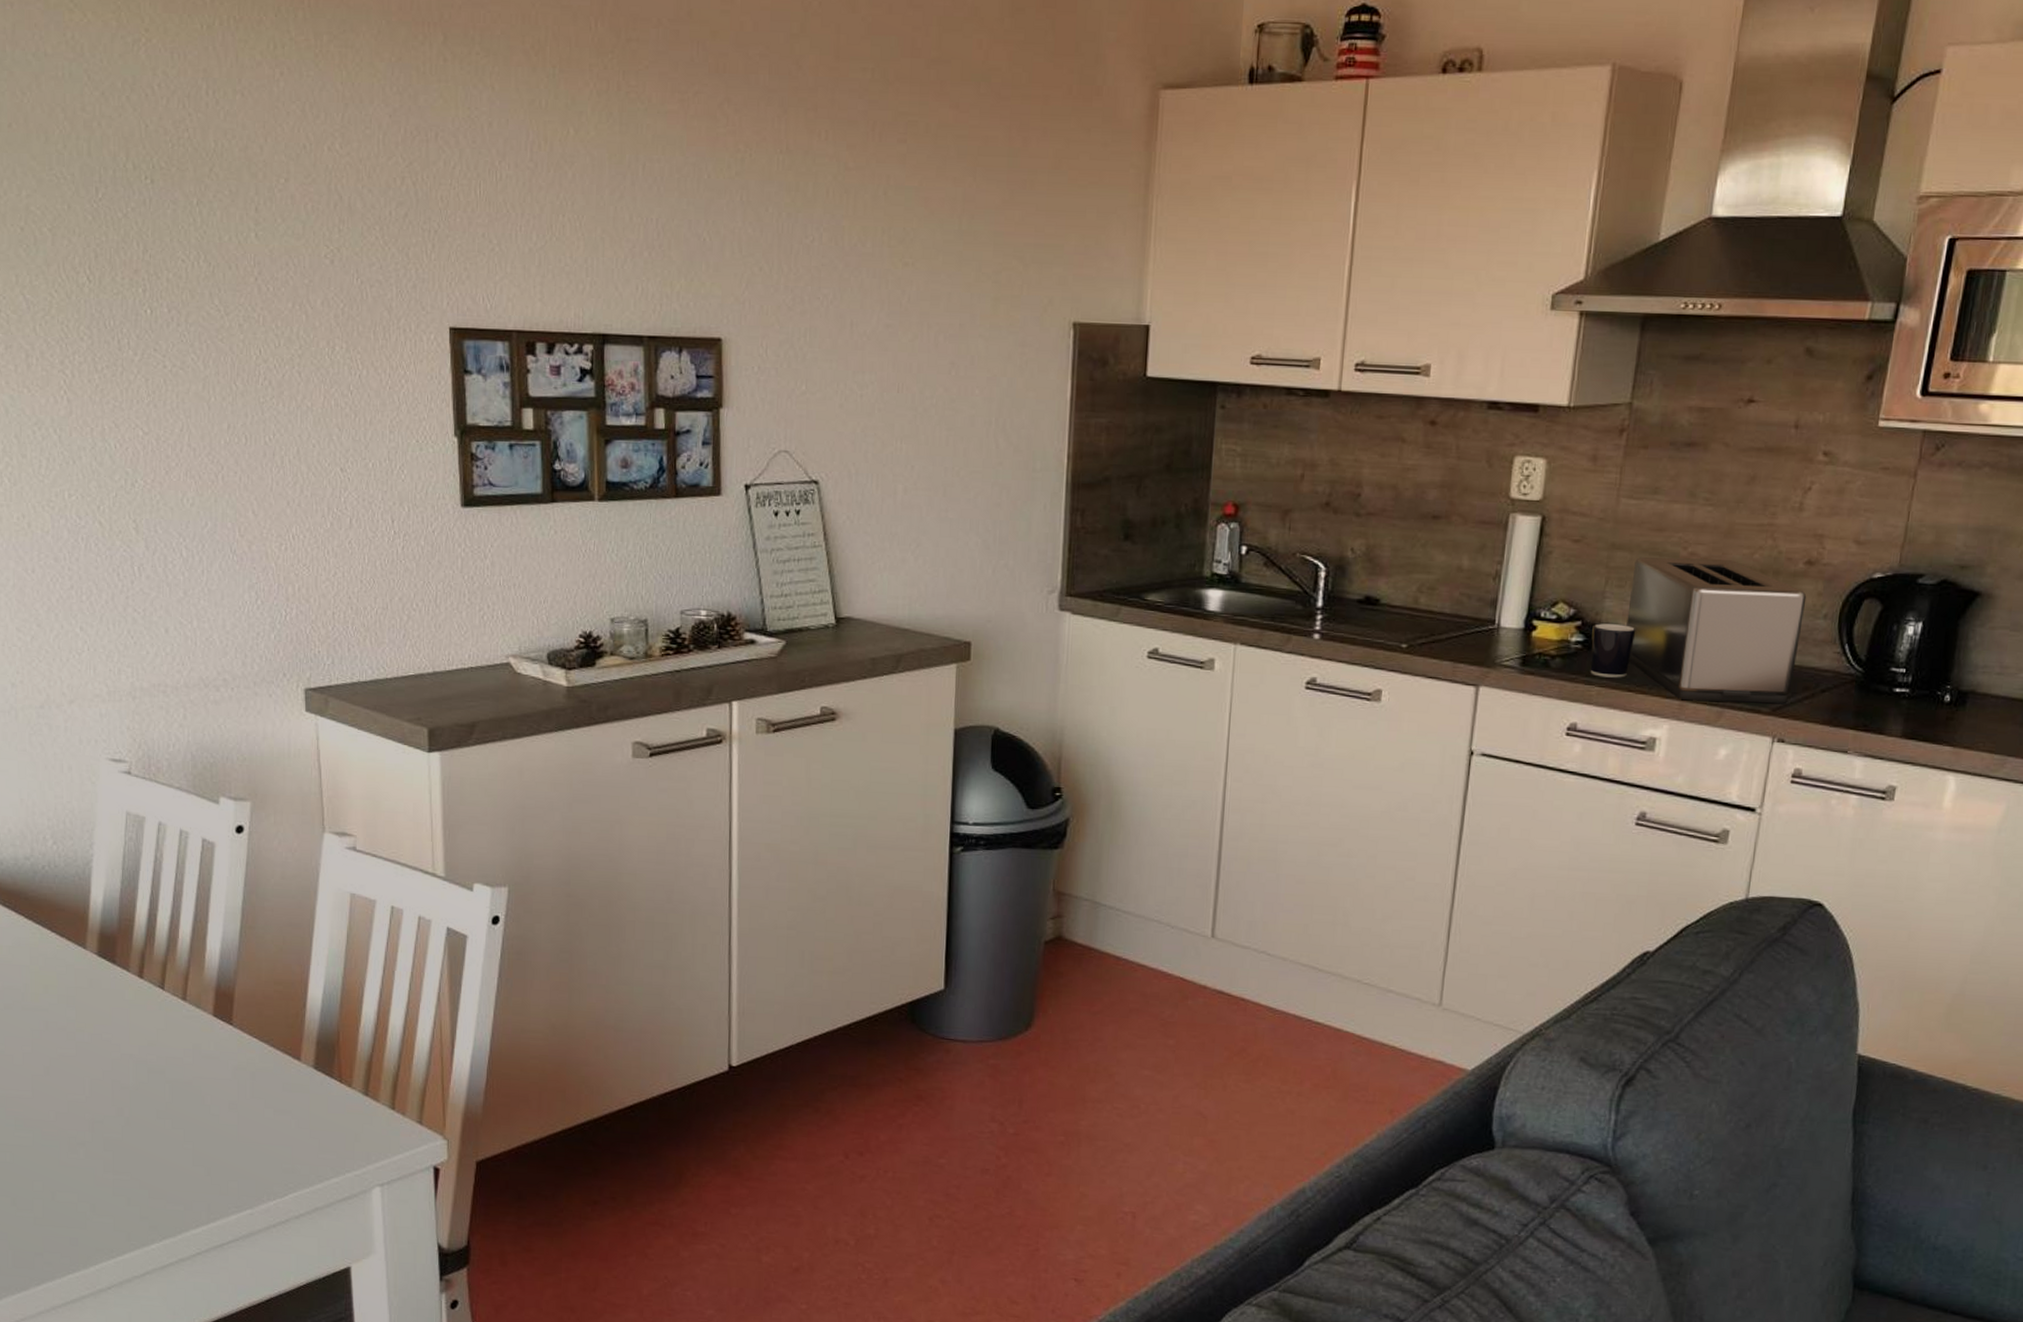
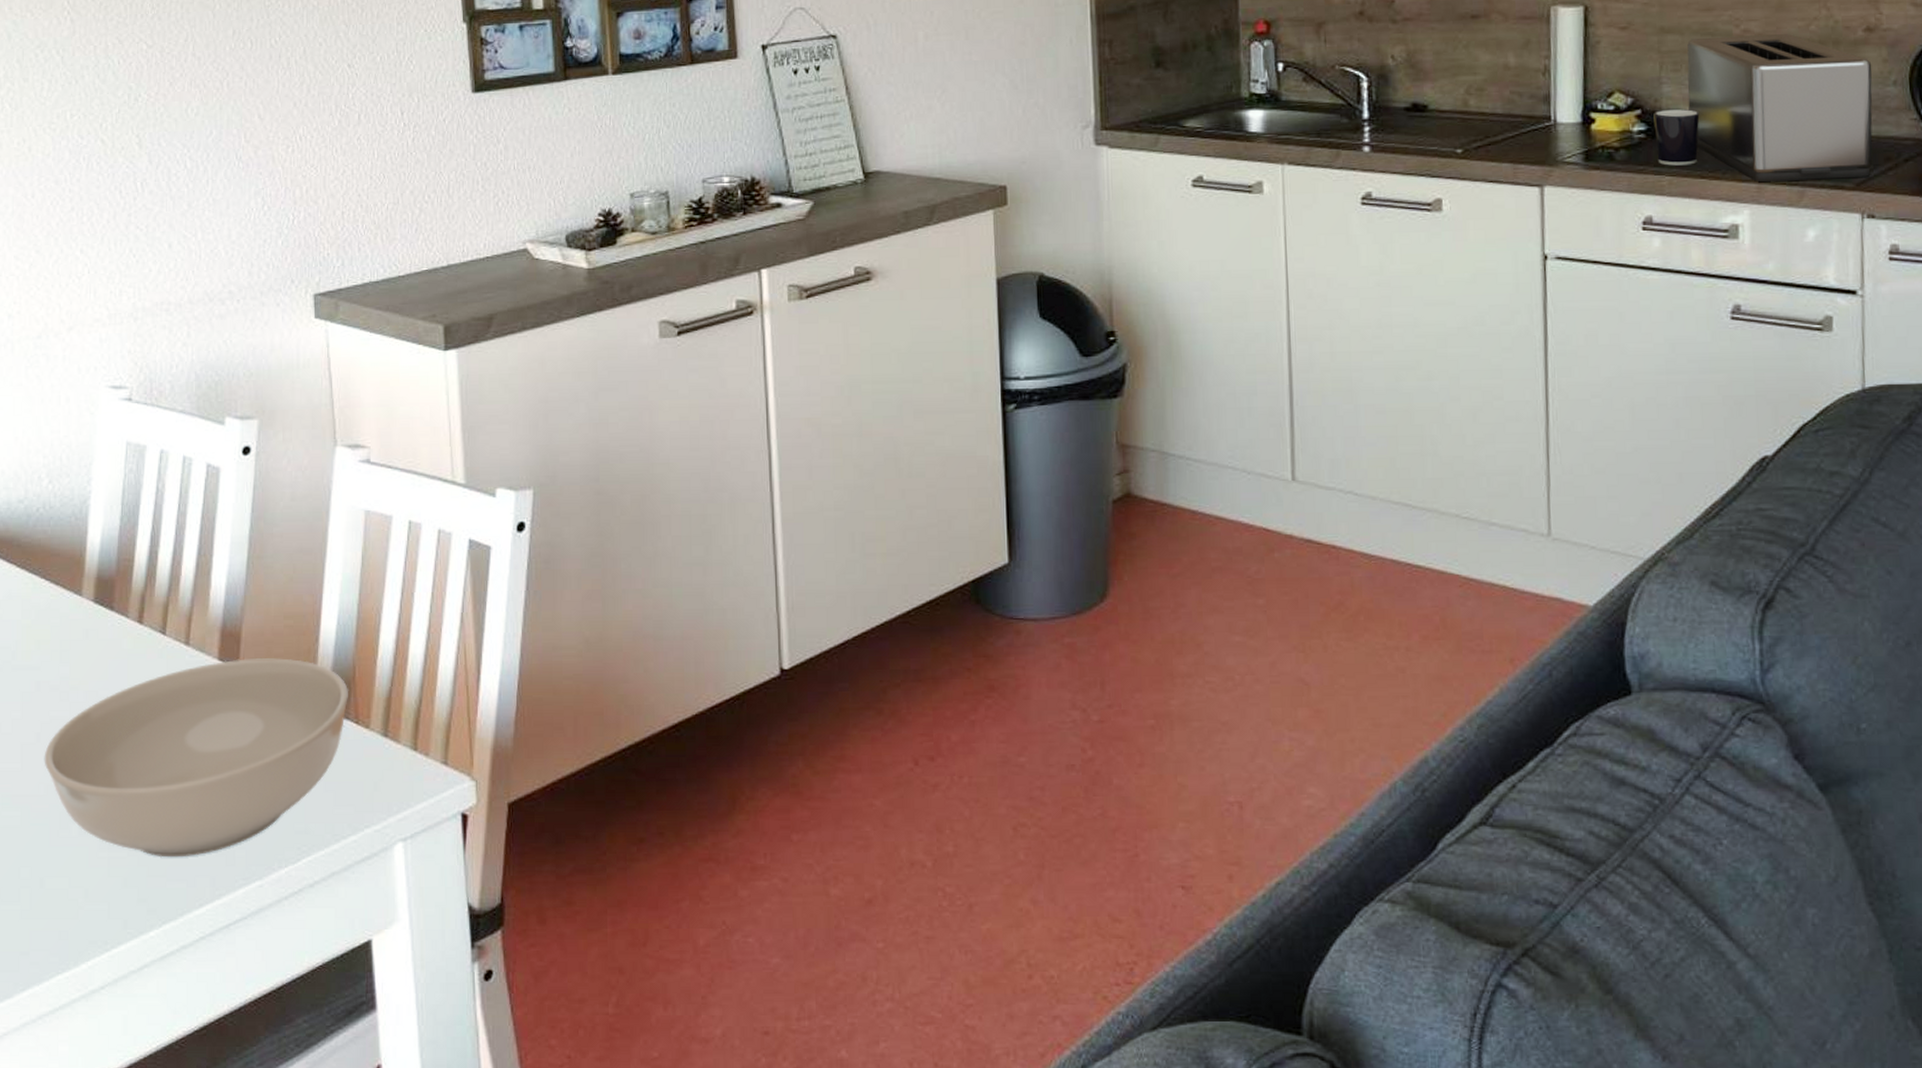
bowl: none [53,1016,334,1184] -> present [44,658,349,858]

